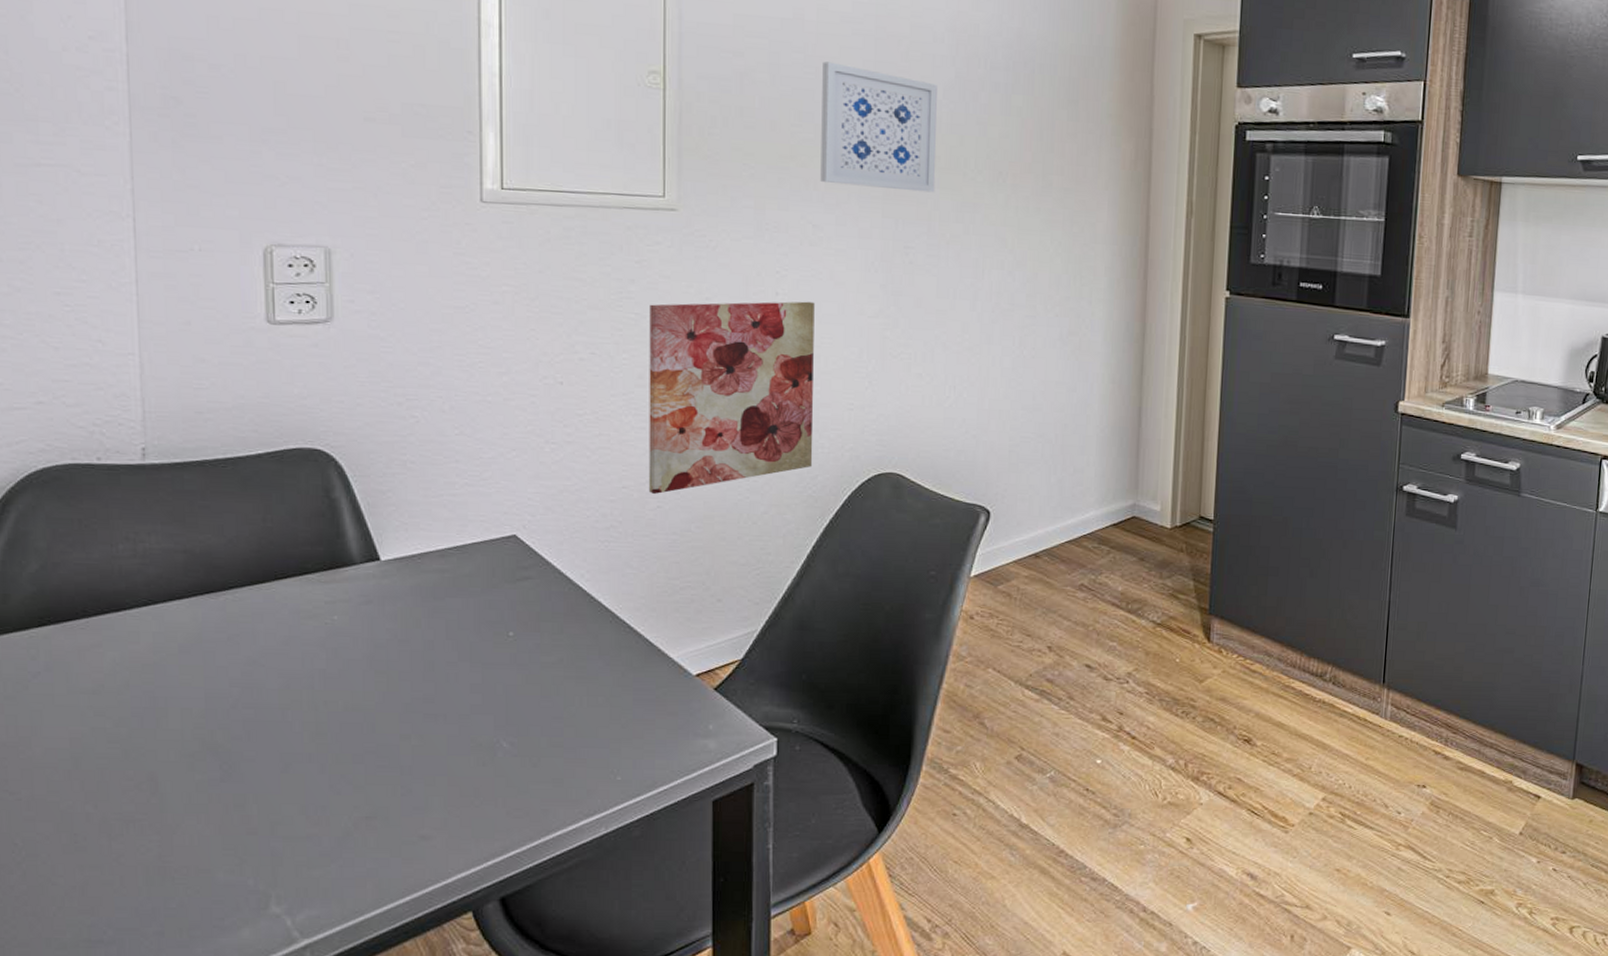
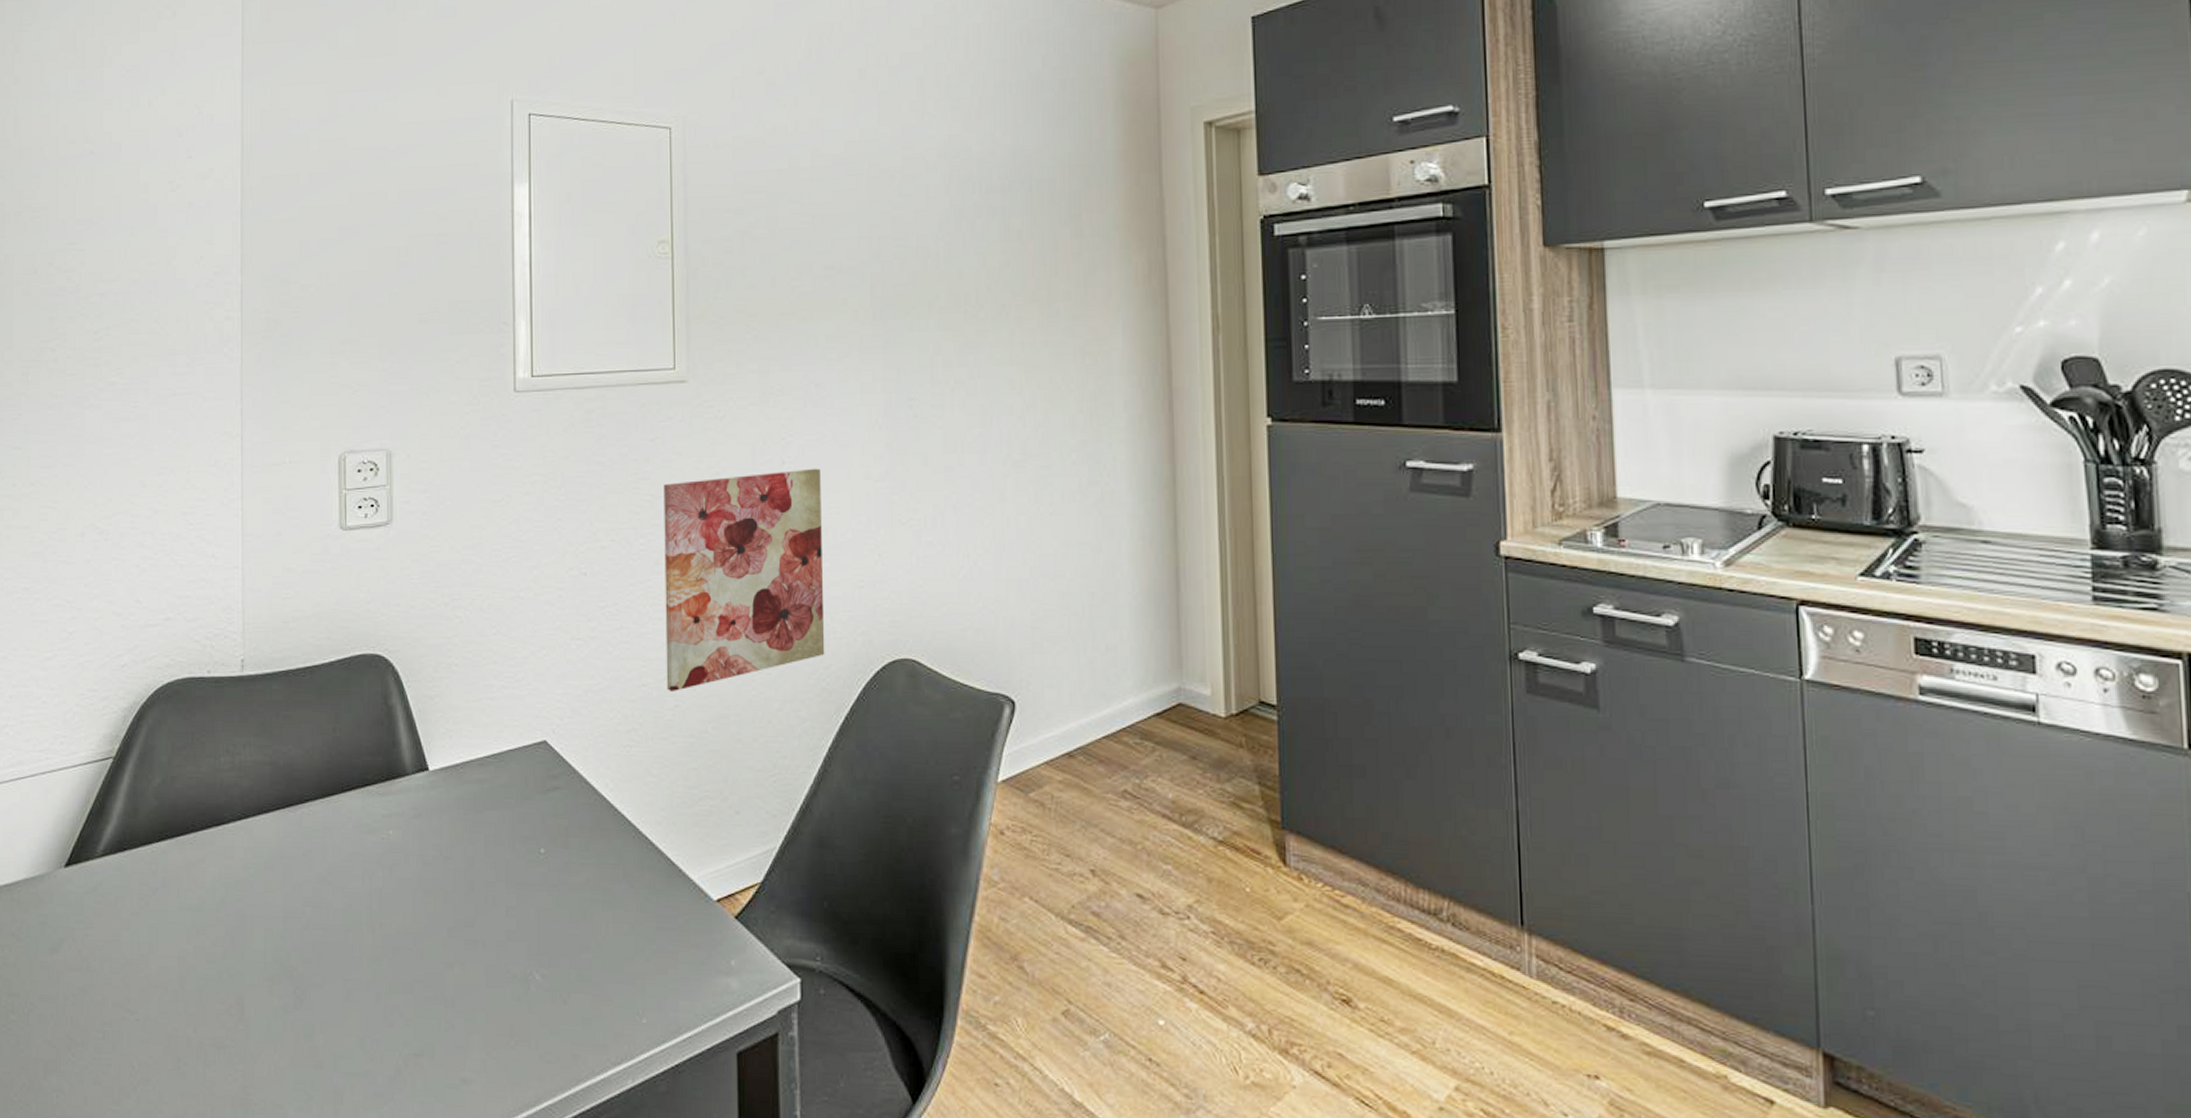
wall art: present [820,61,937,193] -> none [819,208,936,337]

